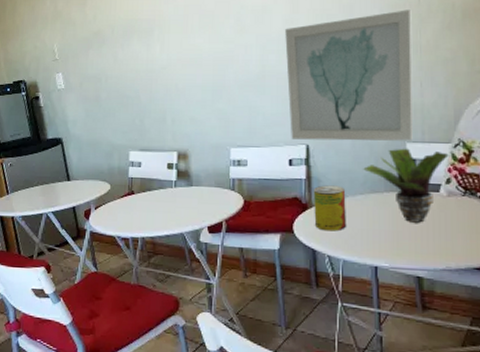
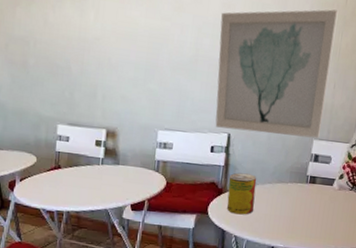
potted plant: present [363,148,449,223] -> none [274,144,346,211]

